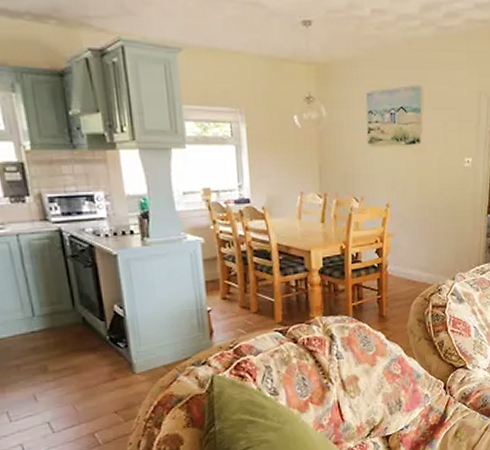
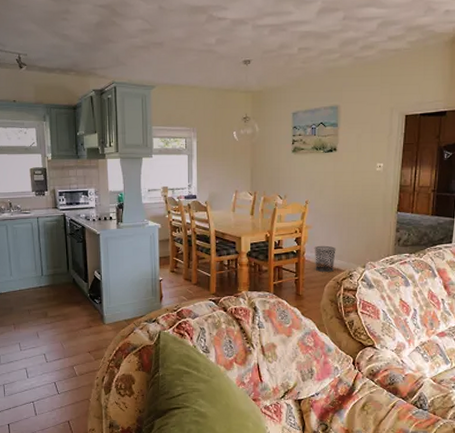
waste bin: none [397,256,423,288] -> present [314,245,336,272]

